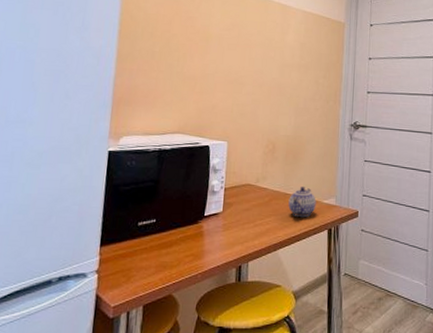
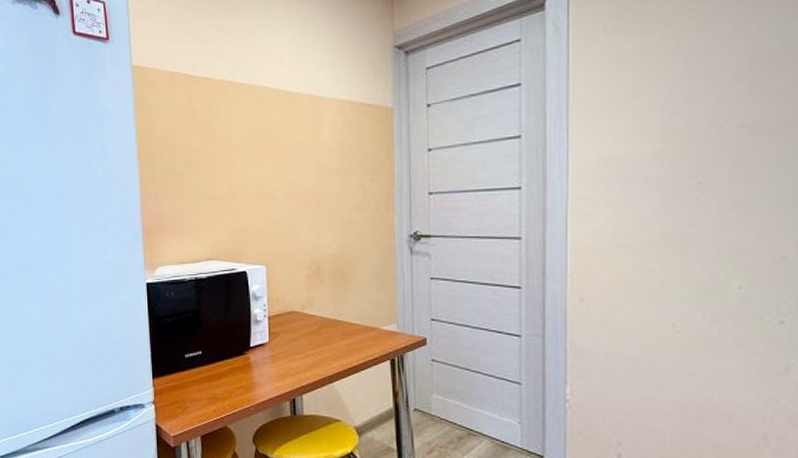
teapot: present [288,187,316,218] -> none [341,312,374,347]

